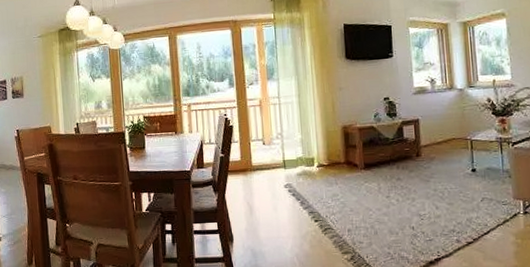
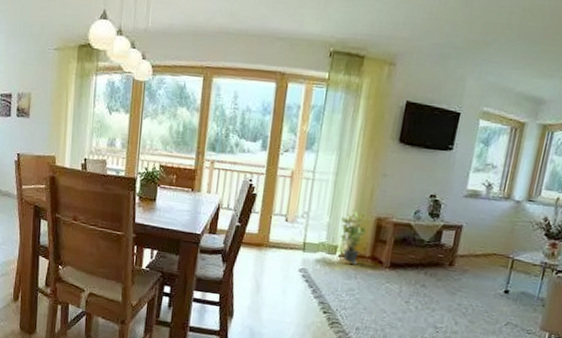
potted plant: none [311,123,337,173] -> present [340,209,367,265]

